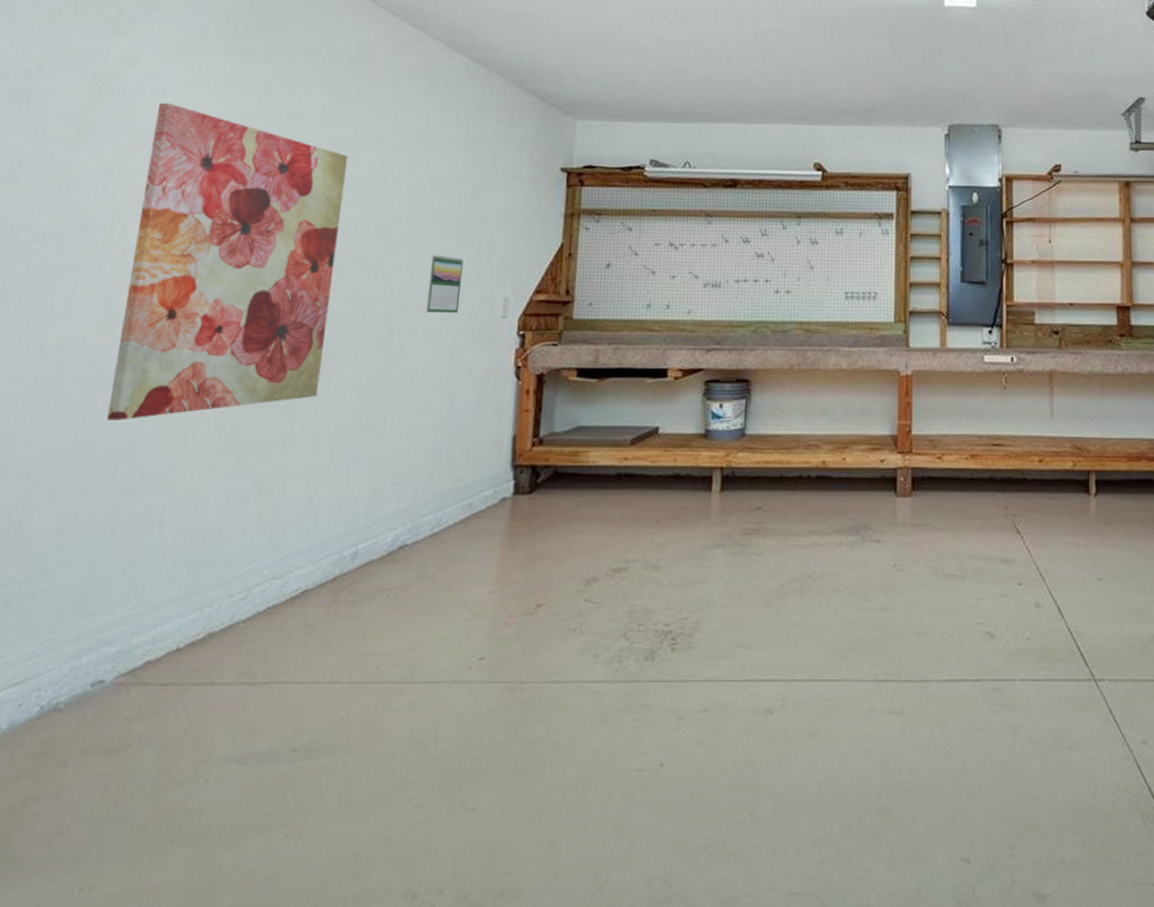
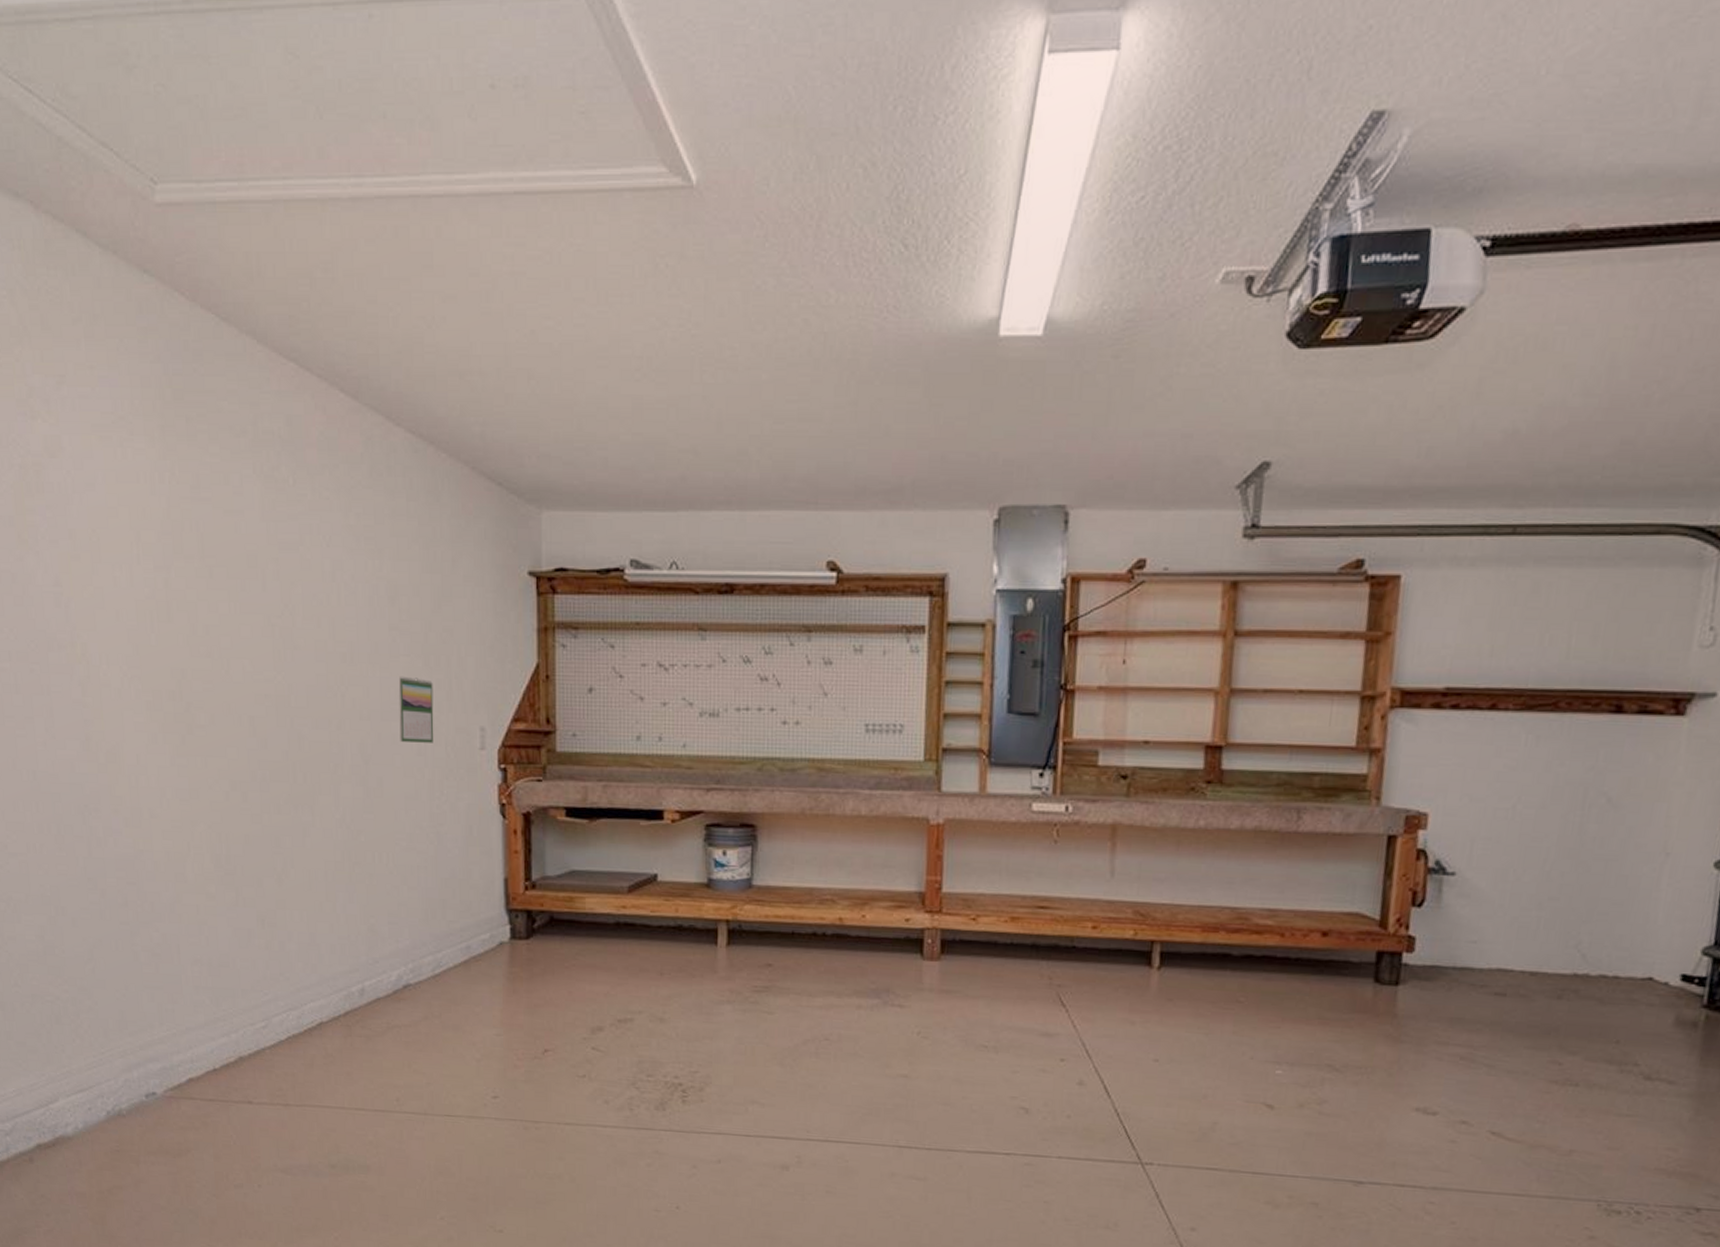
wall art: present [107,102,349,420] -> none [91,499,304,850]

